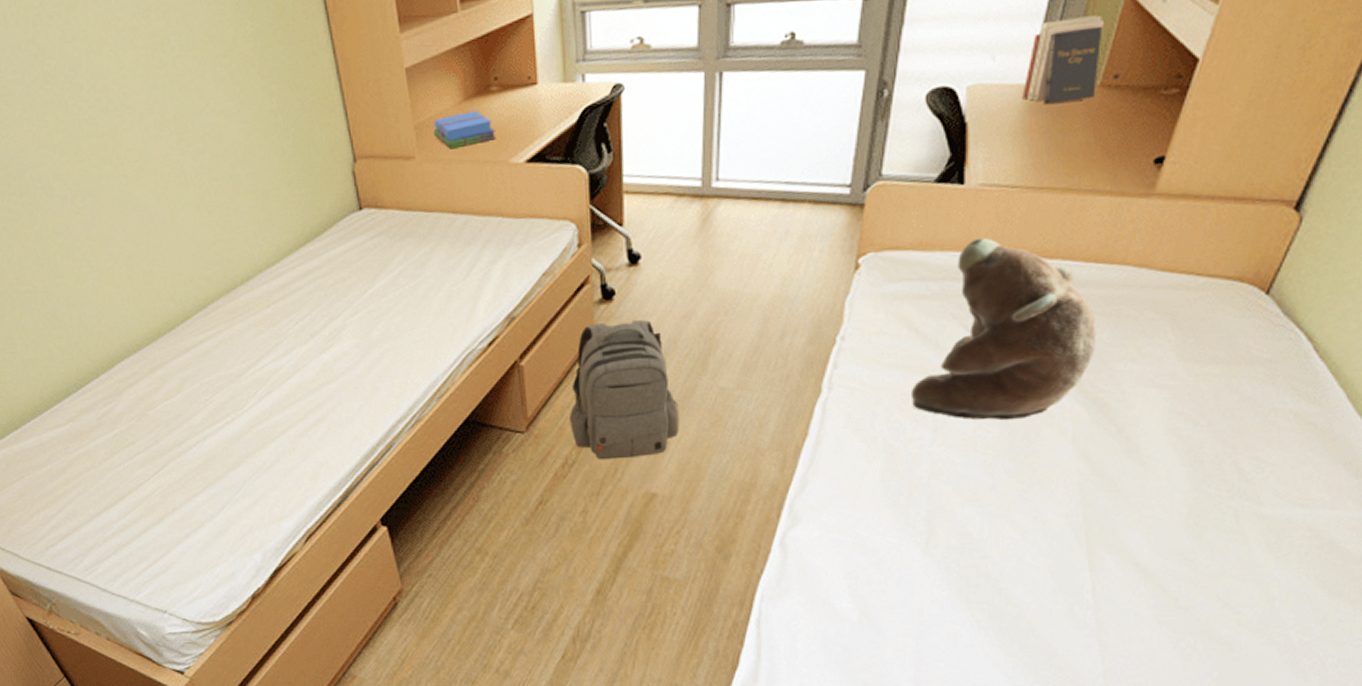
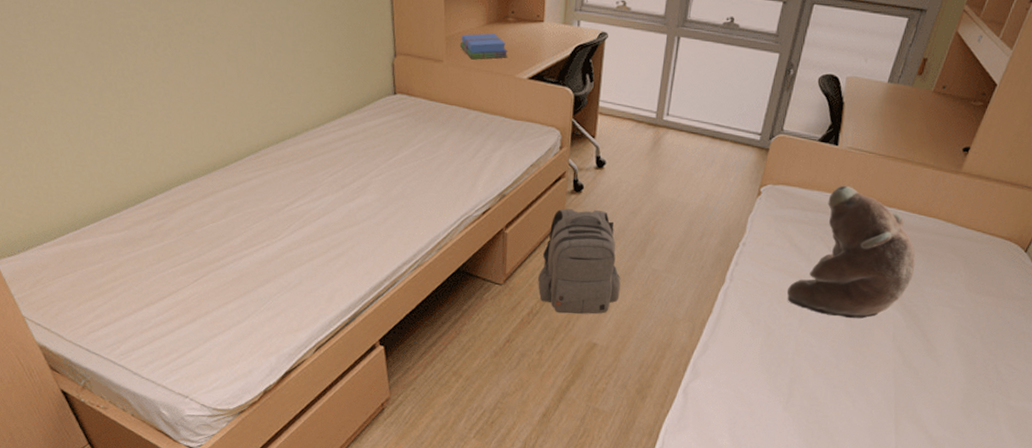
books: present [1022,15,1106,105] -> none [882,41,941,100]

